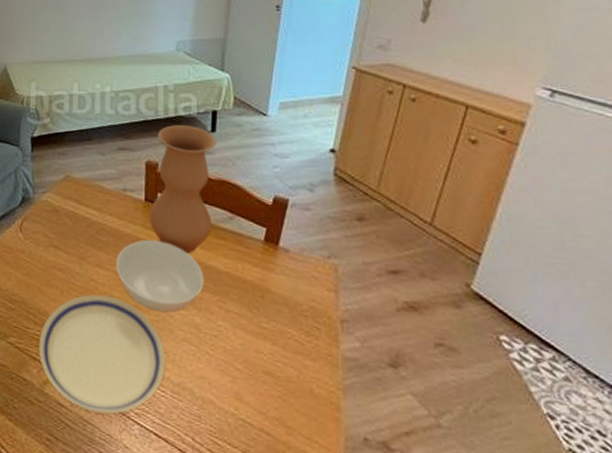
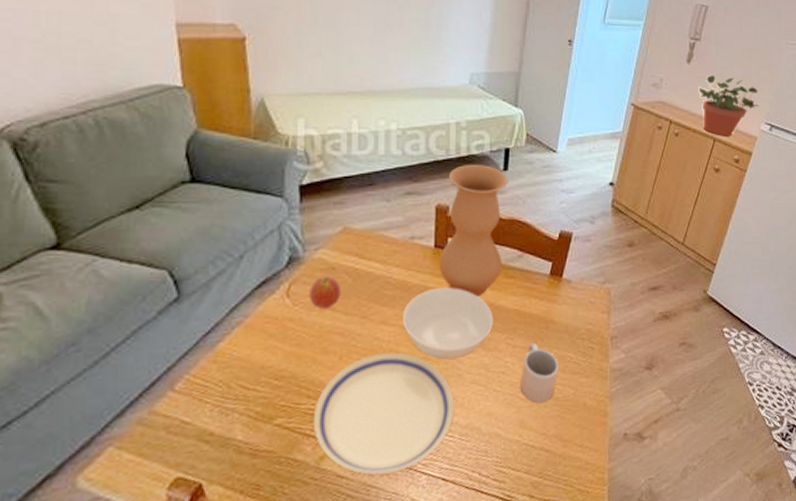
fruit: none [37,217,63,246] -> present [309,276,340,309]
mug: none [234,309,278,379] -> present [520,342,558,403]
potted plant: none [440,34,531,103] -> present [699,75,759,136]

